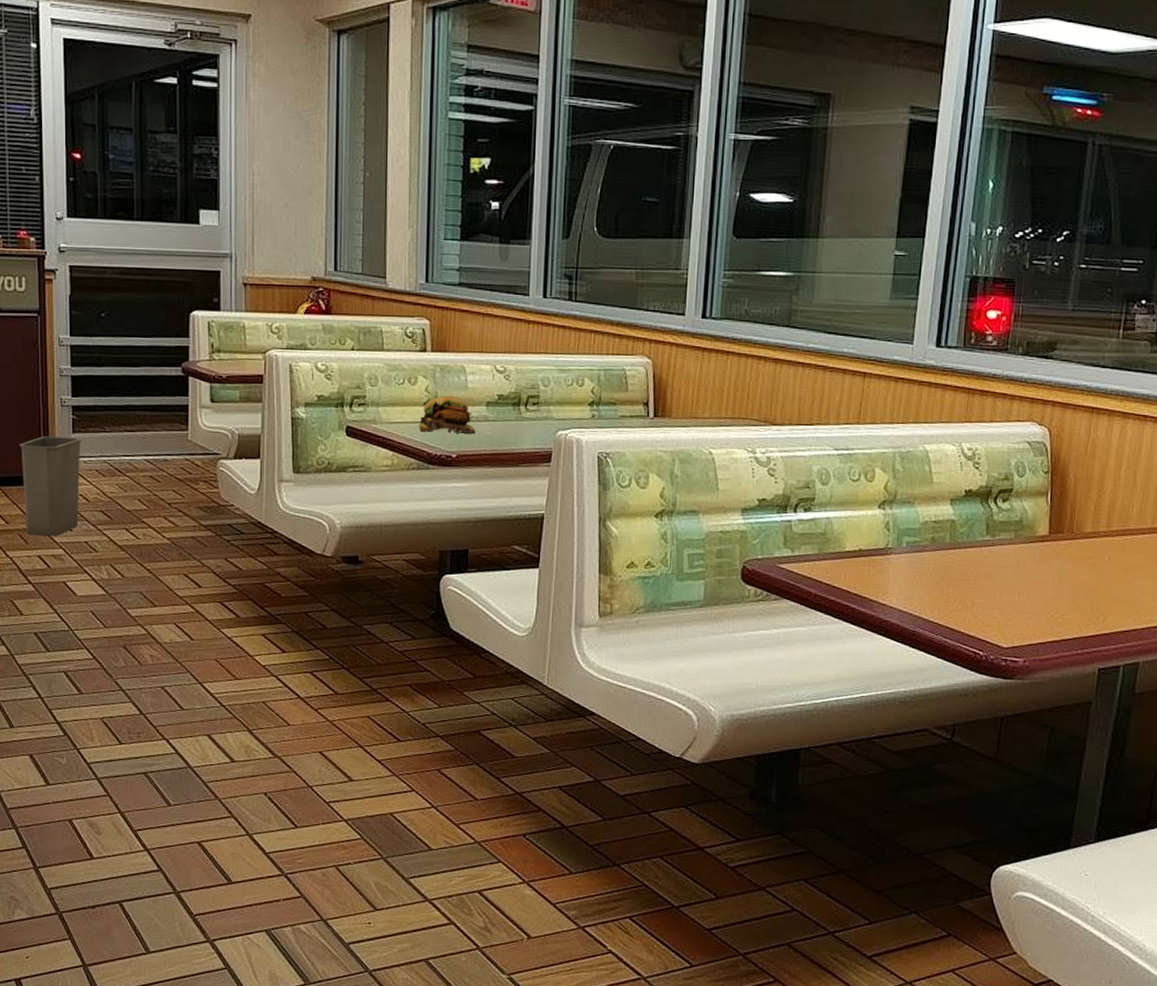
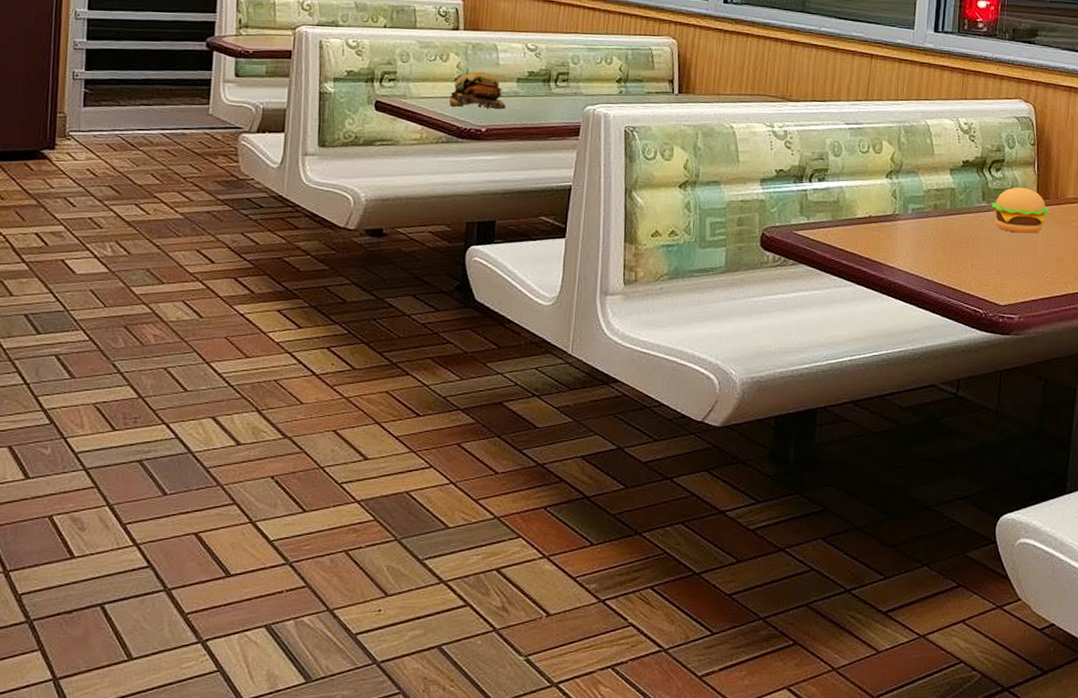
trash can: present [19,436,82,536] -> none [23,110,94,213]
burger: none [996,519,1063,571] -> present [991,187,1049,233]

